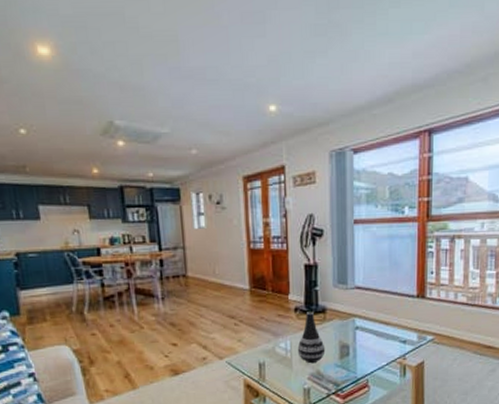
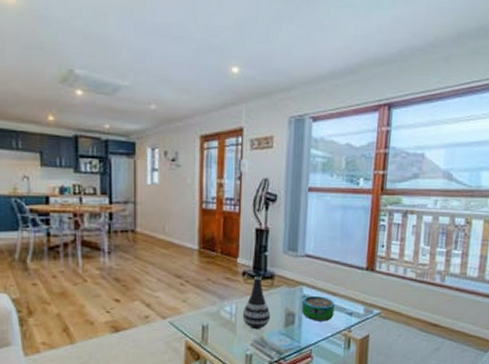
decorative bowl: none [355,326,388,352] -> present [301,295,335,321]

